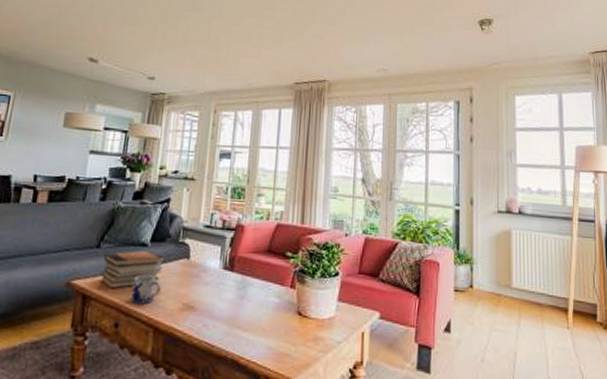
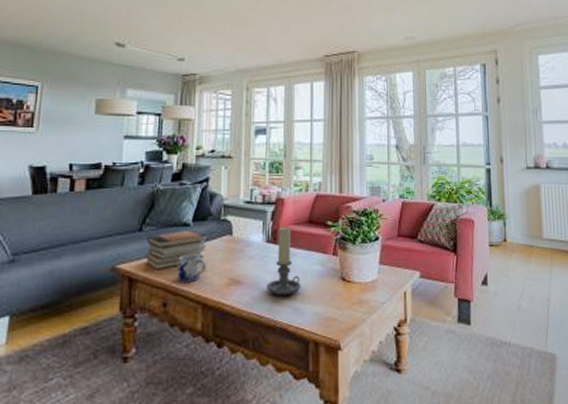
candle holder: none [220,254,256,326] -> present [267,227,301,296]

